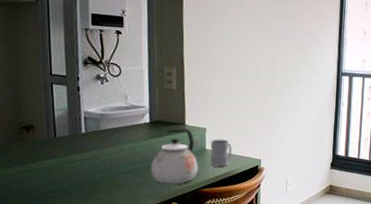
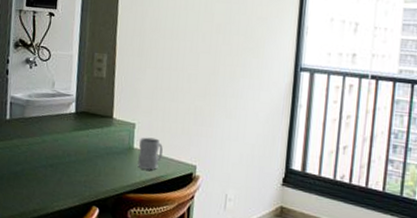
kettle: present [150,128,198,184] -> none [72,121,124,185]

